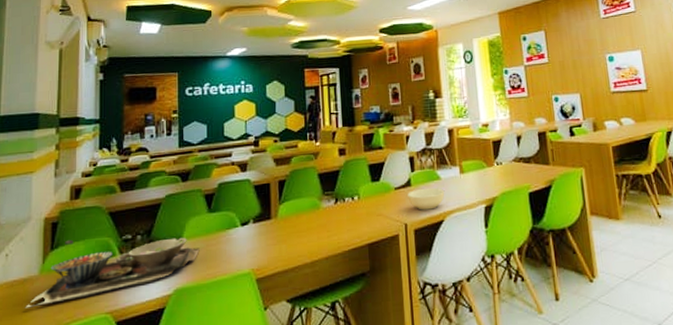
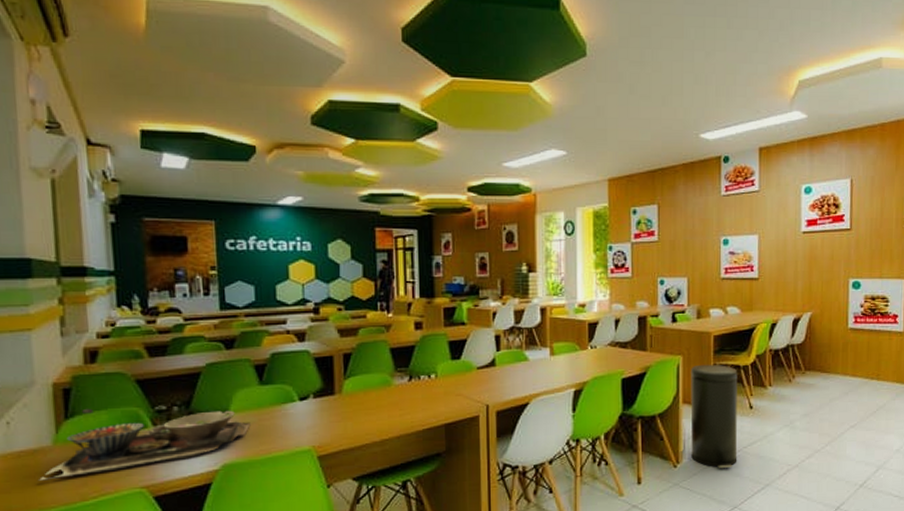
bowl: present [407,187,445,210] -> none [491,368,532,392]
pedal bin: none [594,174,654,282] -> present [690,364,738,468]

